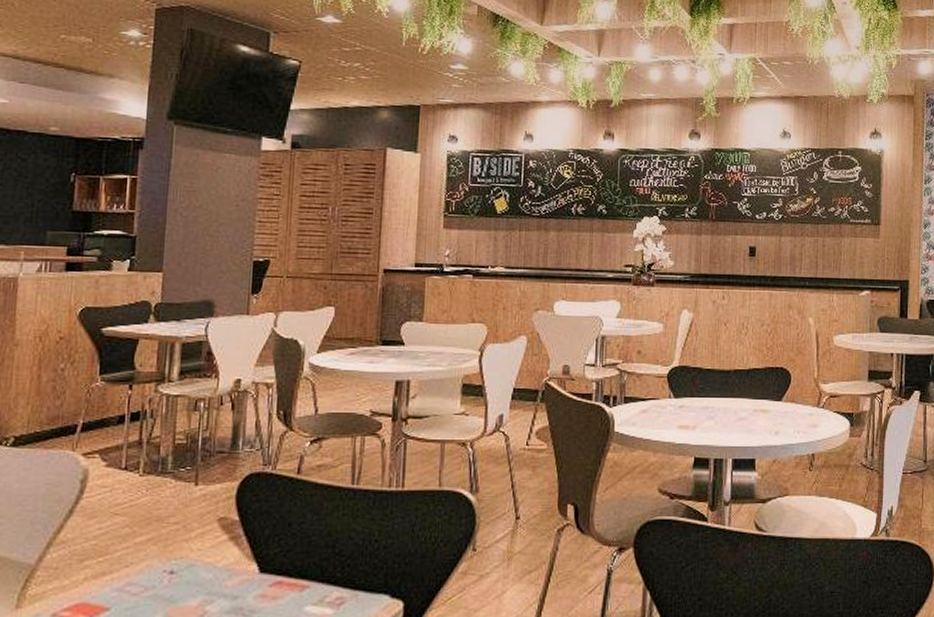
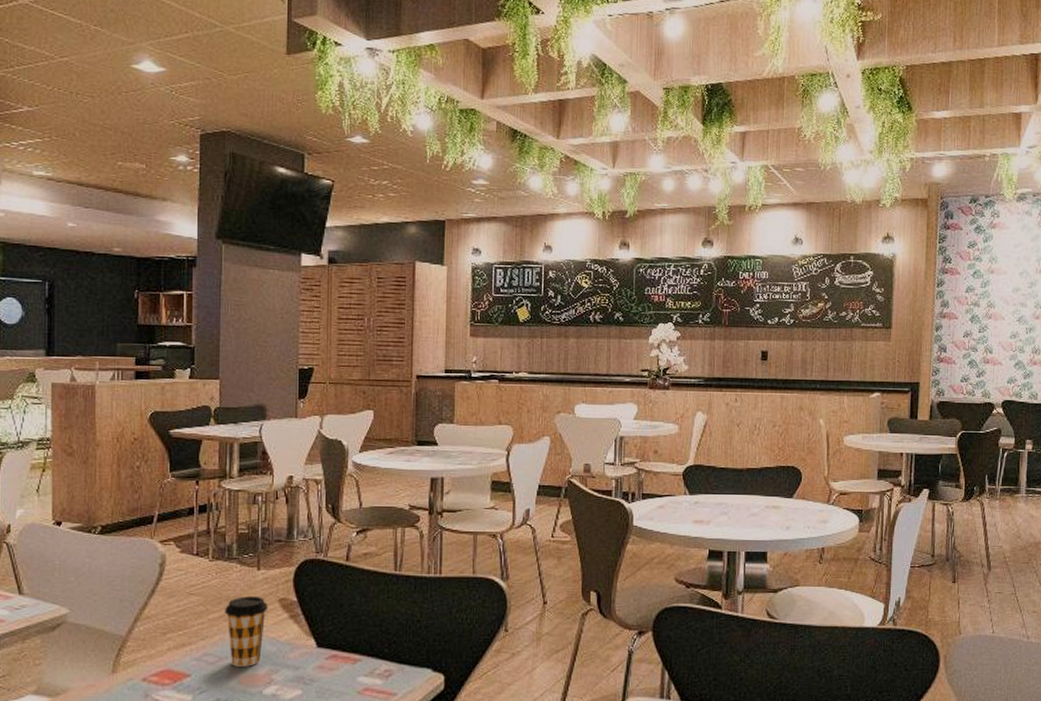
coffee cup: none [154,516,205,598] -> present [225,596,268,667]

